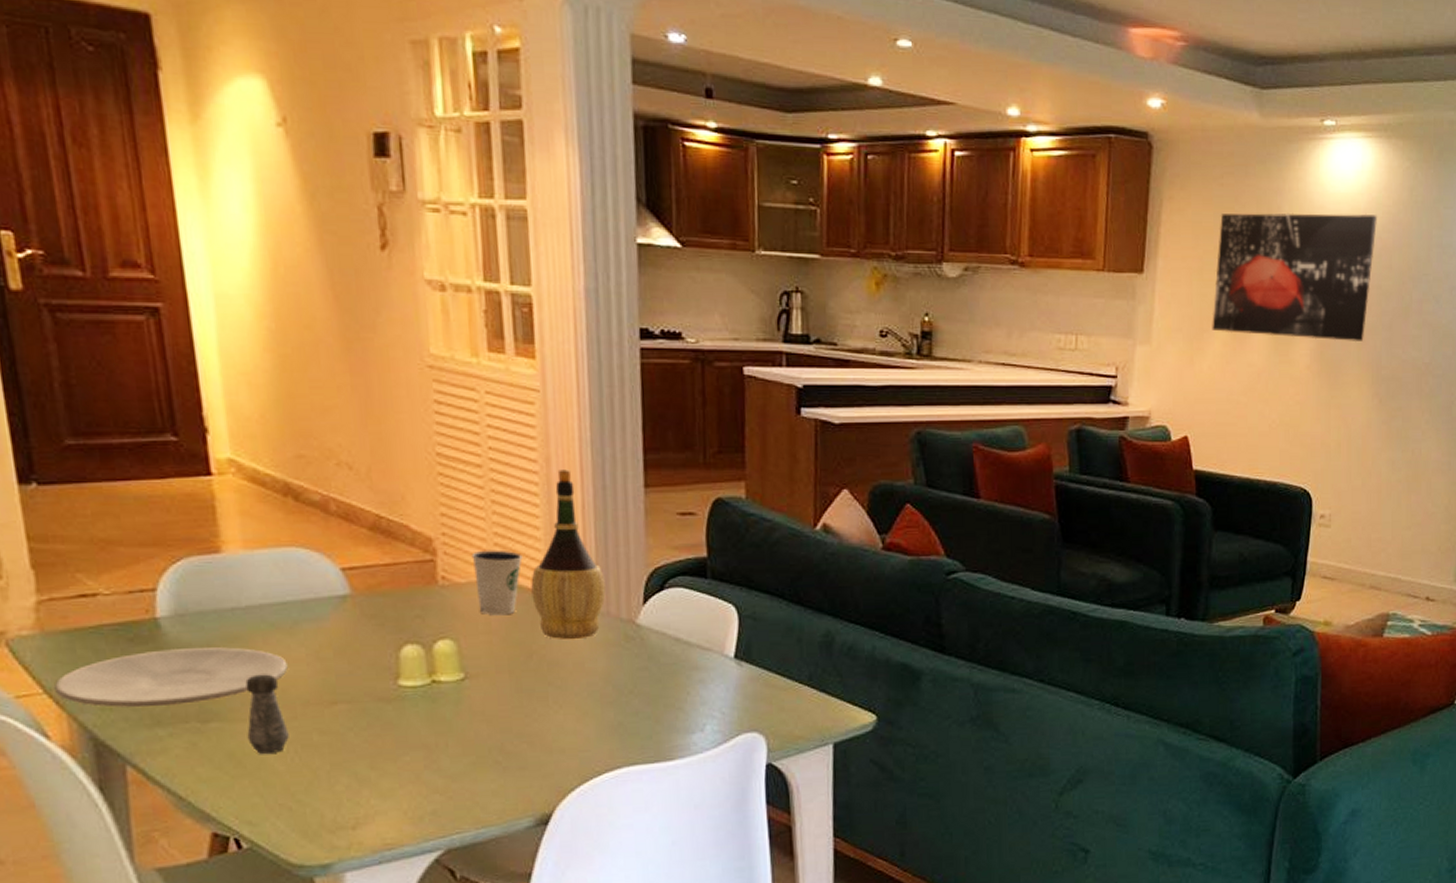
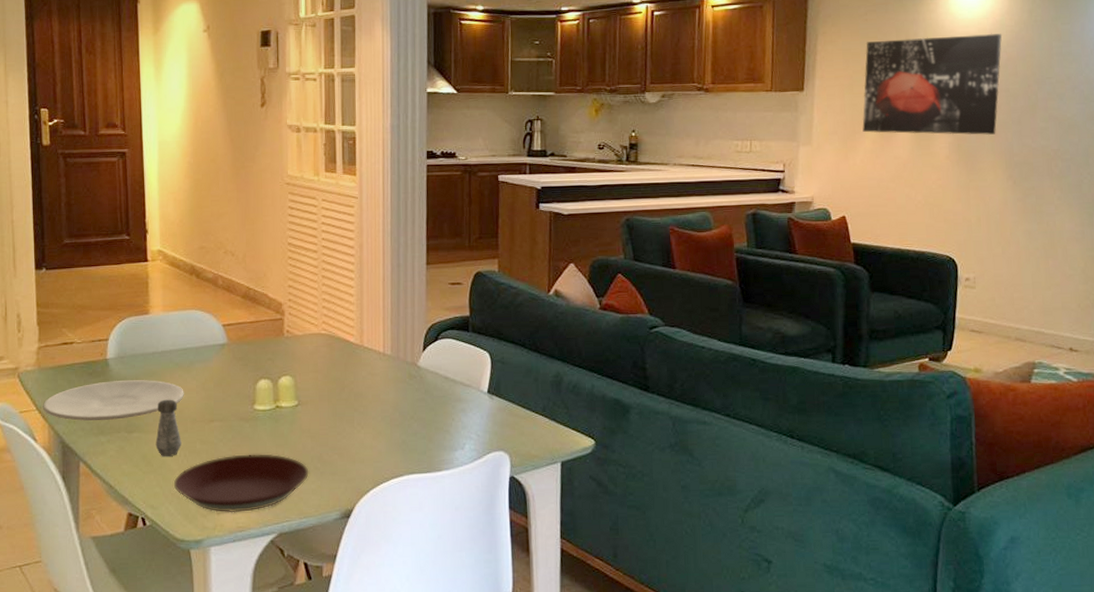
plate: none [280,745,487,827] -> present [173,454,309,513]
dixie cup: present [471,550,523,616] -> none [307,311,341,359]
wine bottle: present [531,469,606,640] -> none [346,253,397,378]

